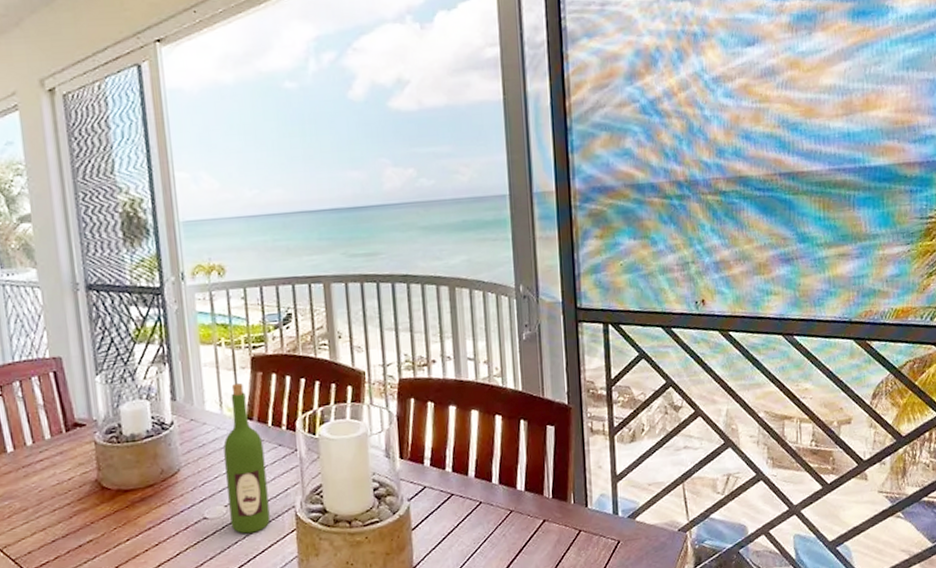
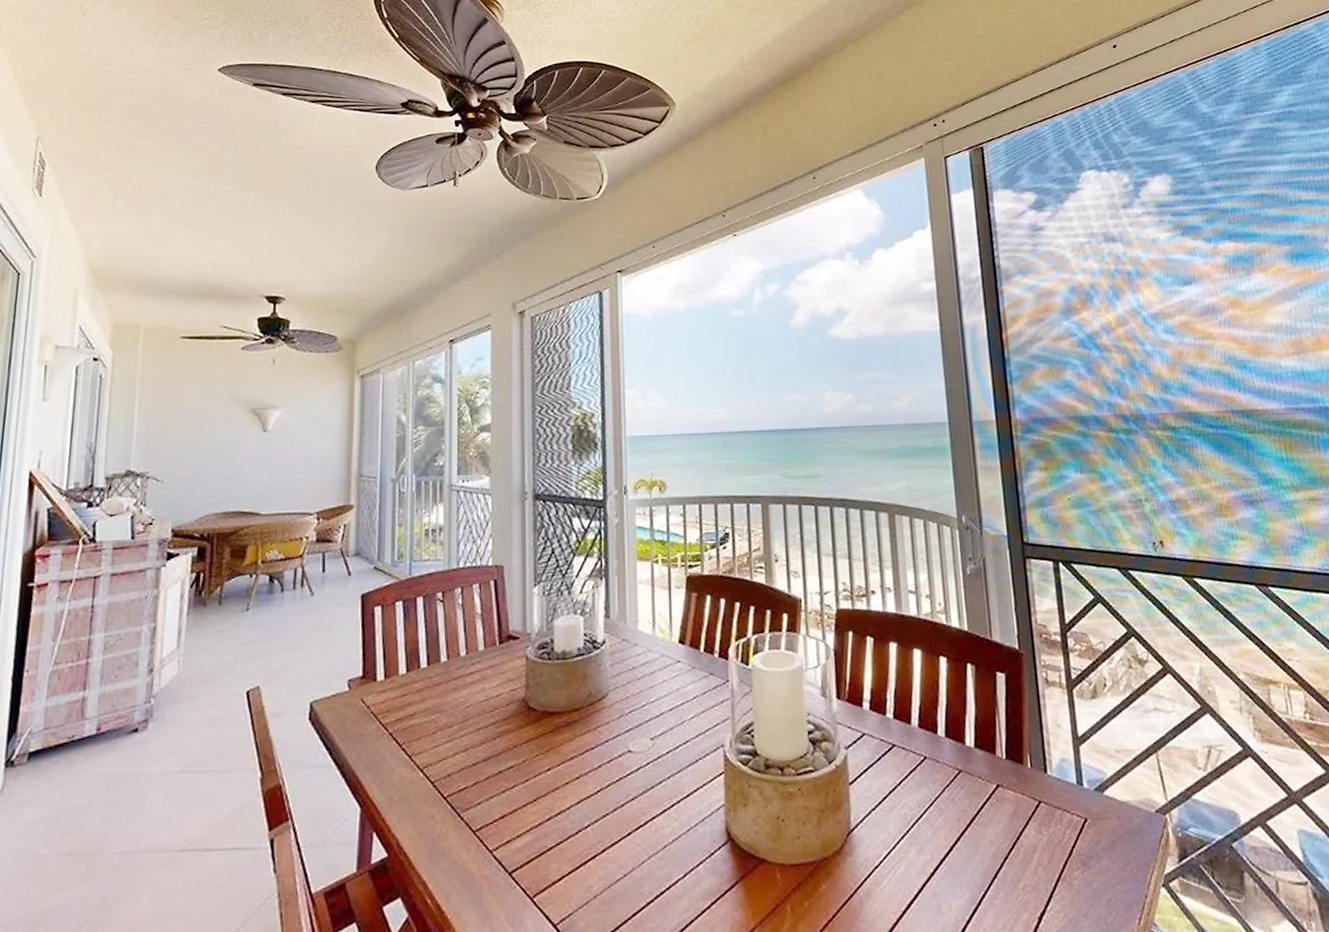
wine bottle: present [223,382,270,534] -> none [654,602,697,773]

